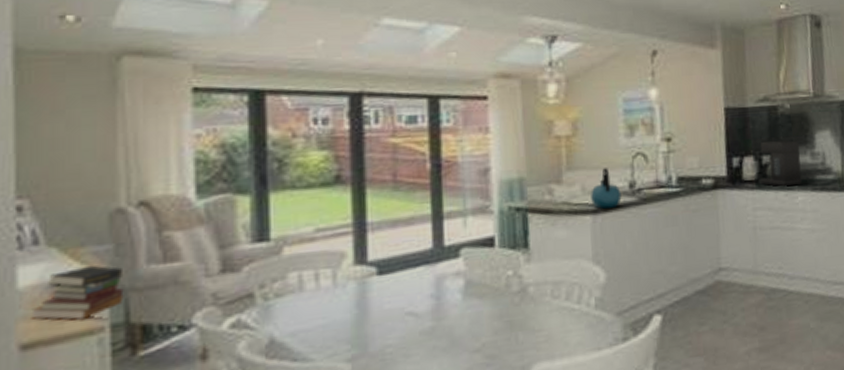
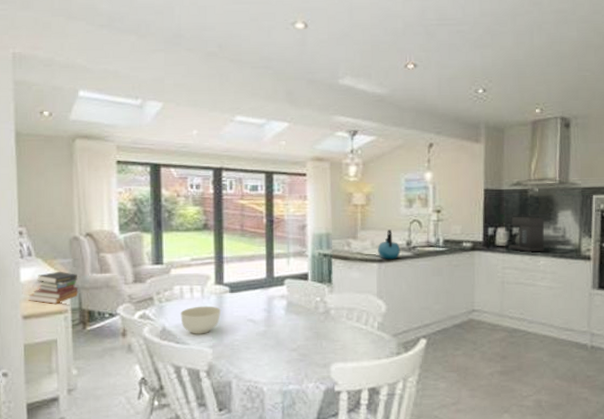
bowl: none [299,297,365,344] -> present [180,306,222,334]

